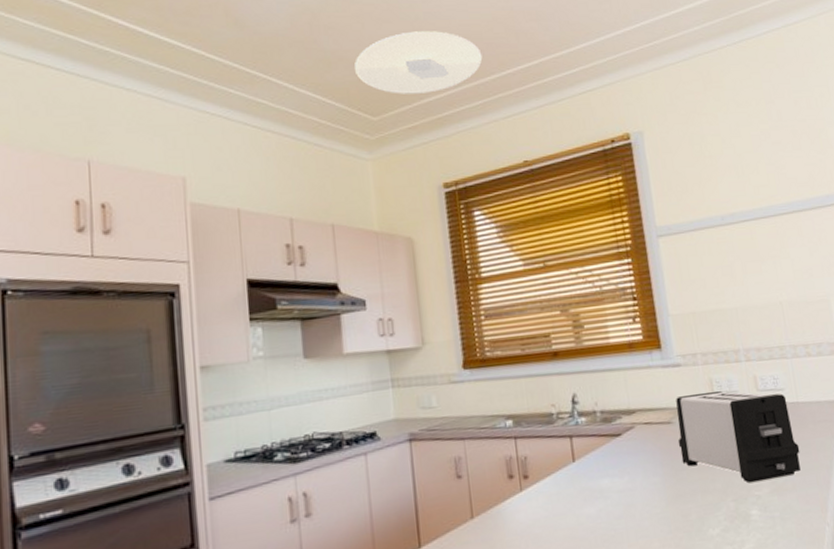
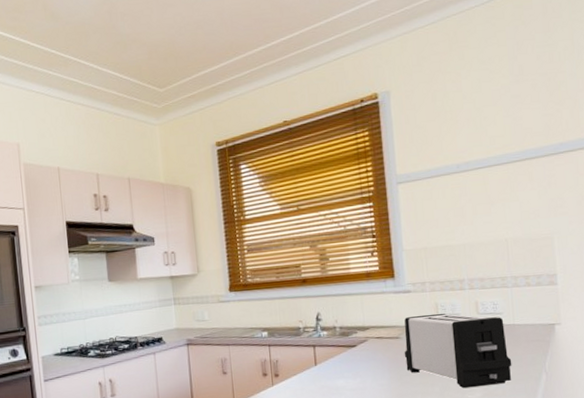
ceiling light: present [355,31,483,94] -> none [145,11,251,69]

